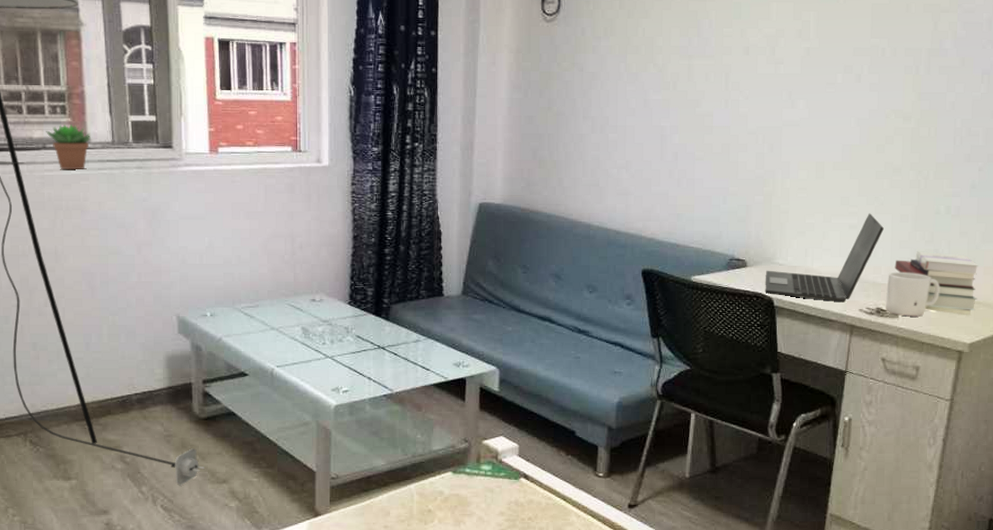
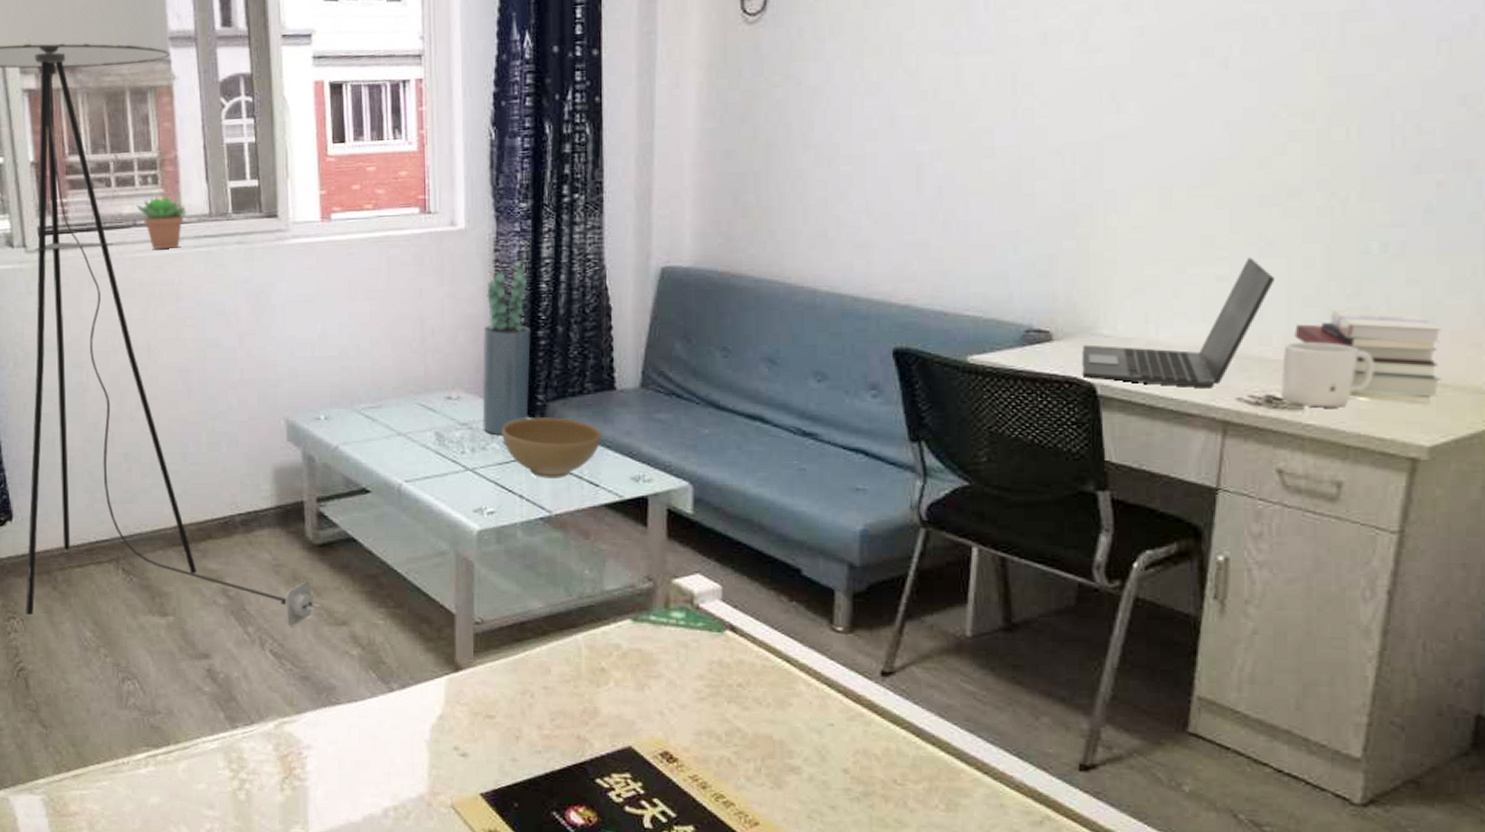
vase: none [340,186,379,331] -> present [482,252,531,436]
bowl: none [355,317,432,364] -> present [502,417,602,479]

